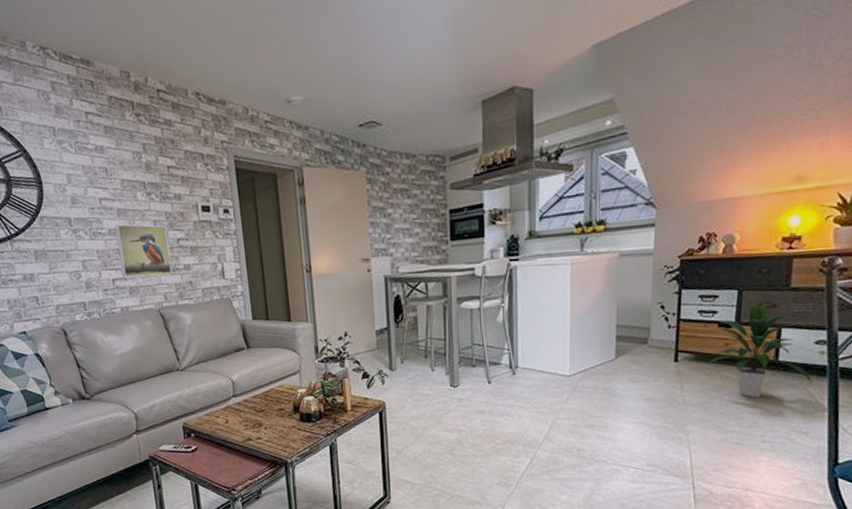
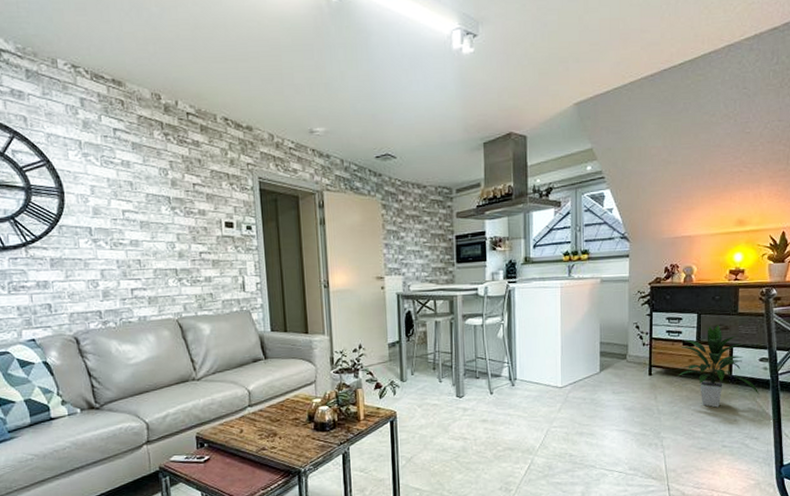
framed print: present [115,223,173,278] -> none [137,235,193,288]

